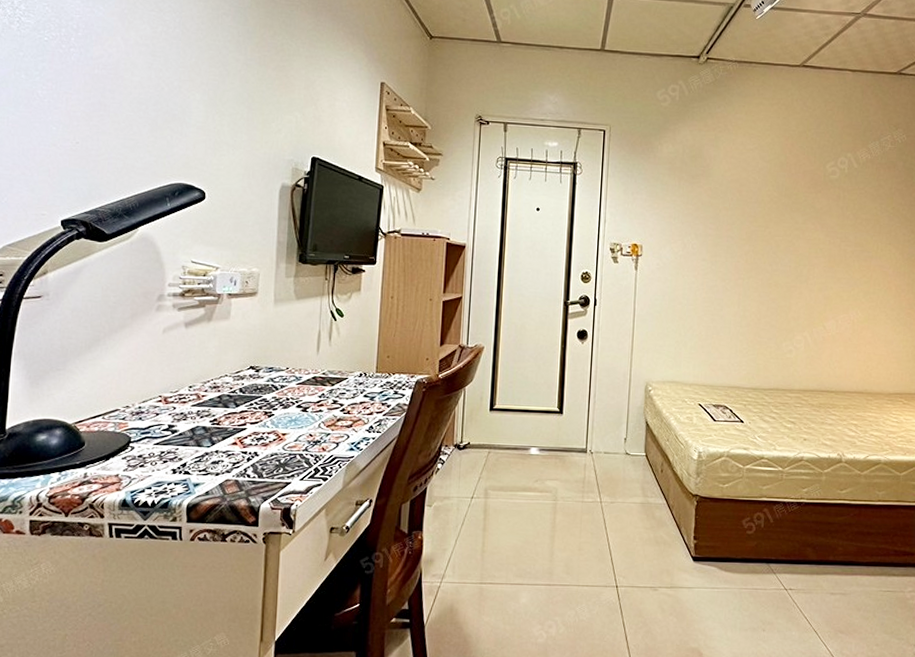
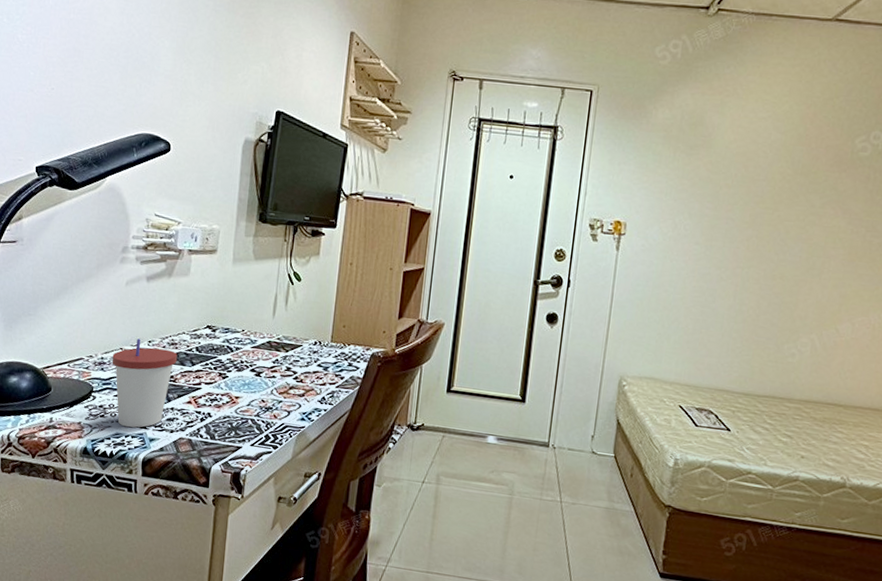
cup: none [150,385,221,475] -> present [112,338,178,428]

